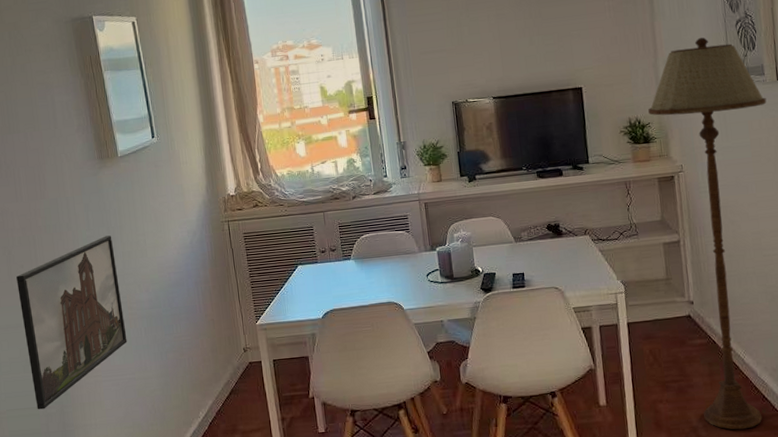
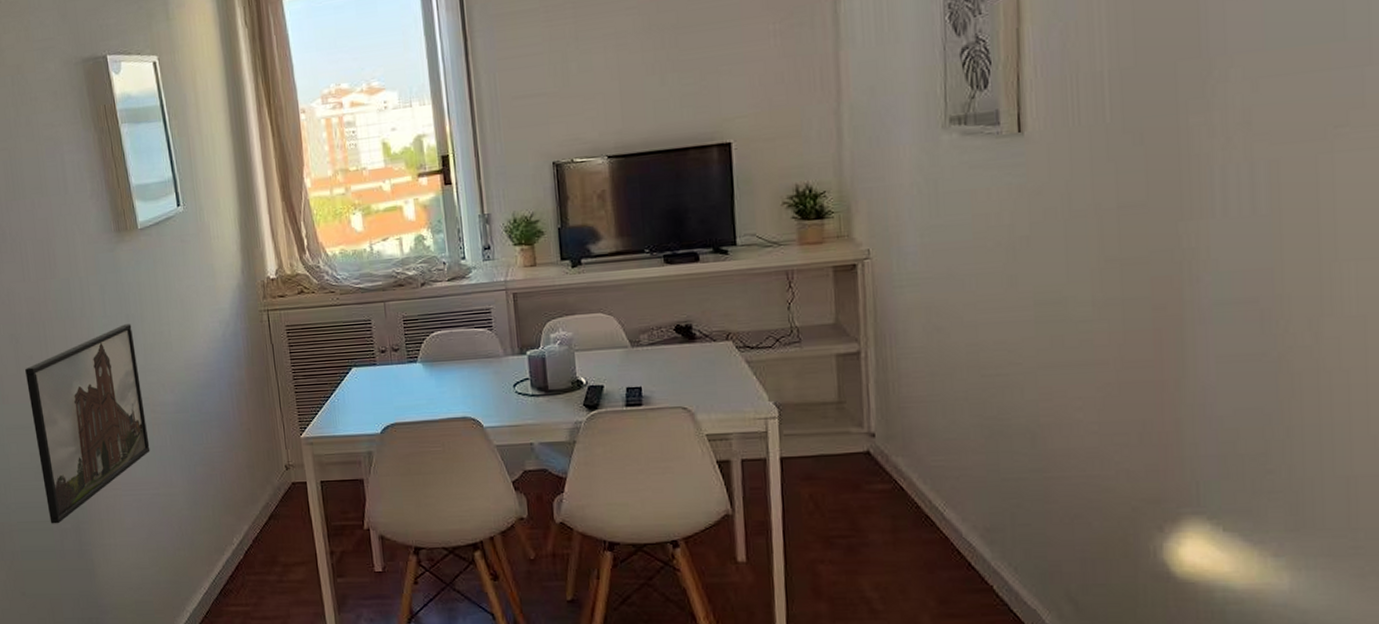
floor lamp: present [648,37,767,430] -> none [824,72,1001,605]

